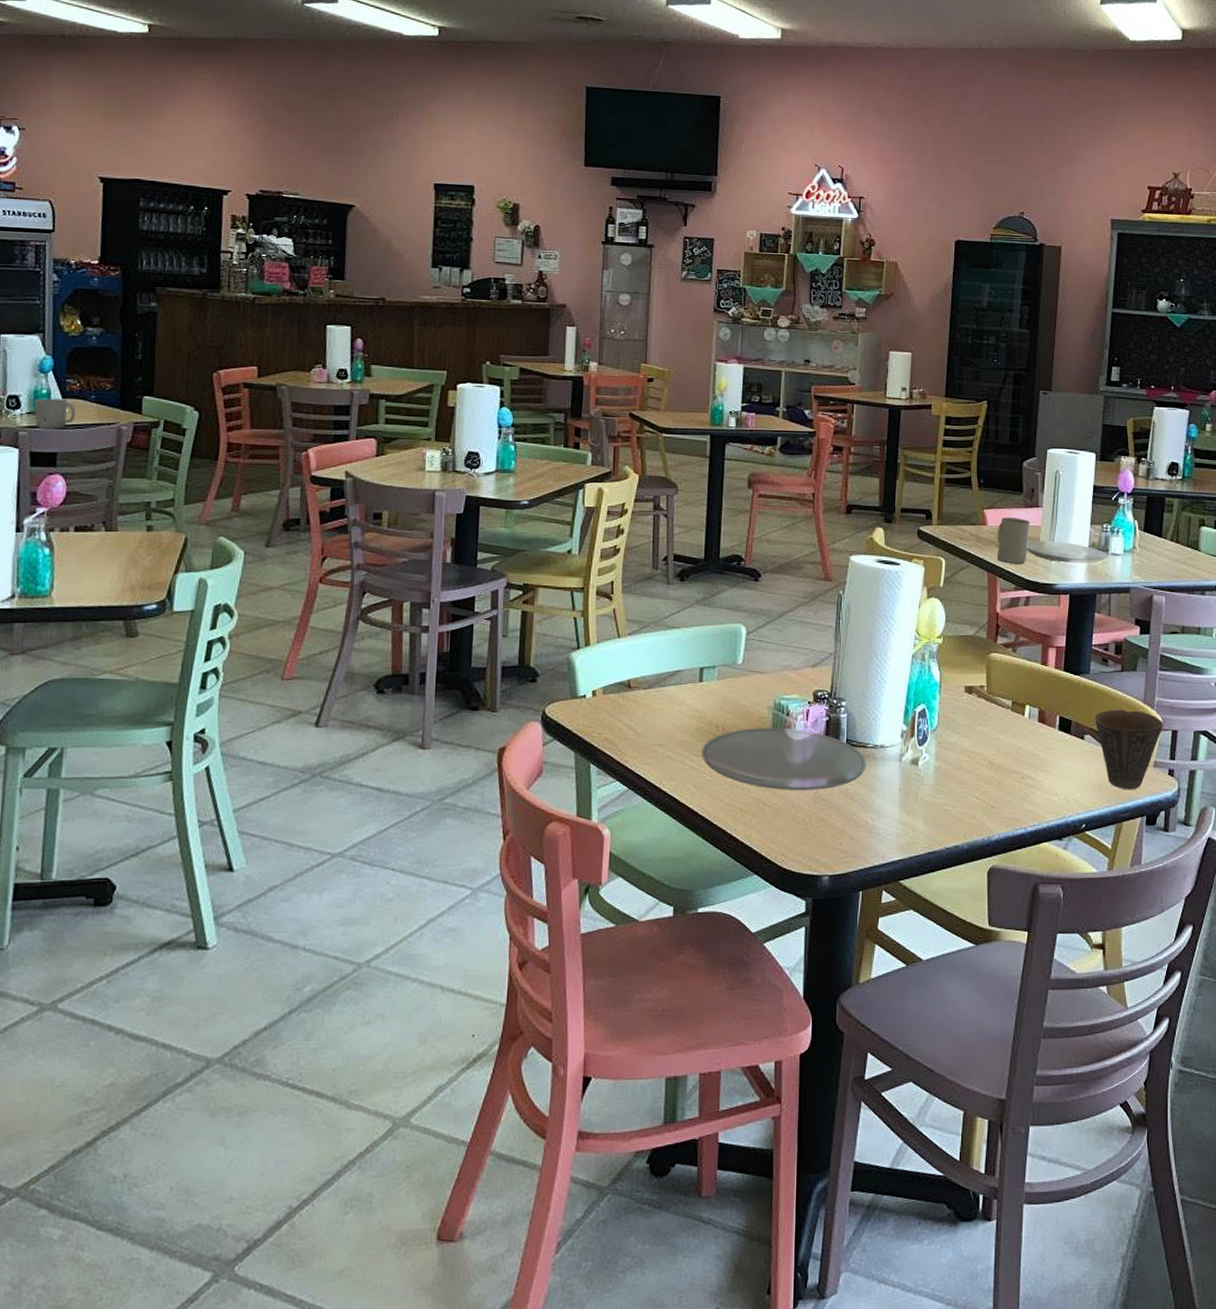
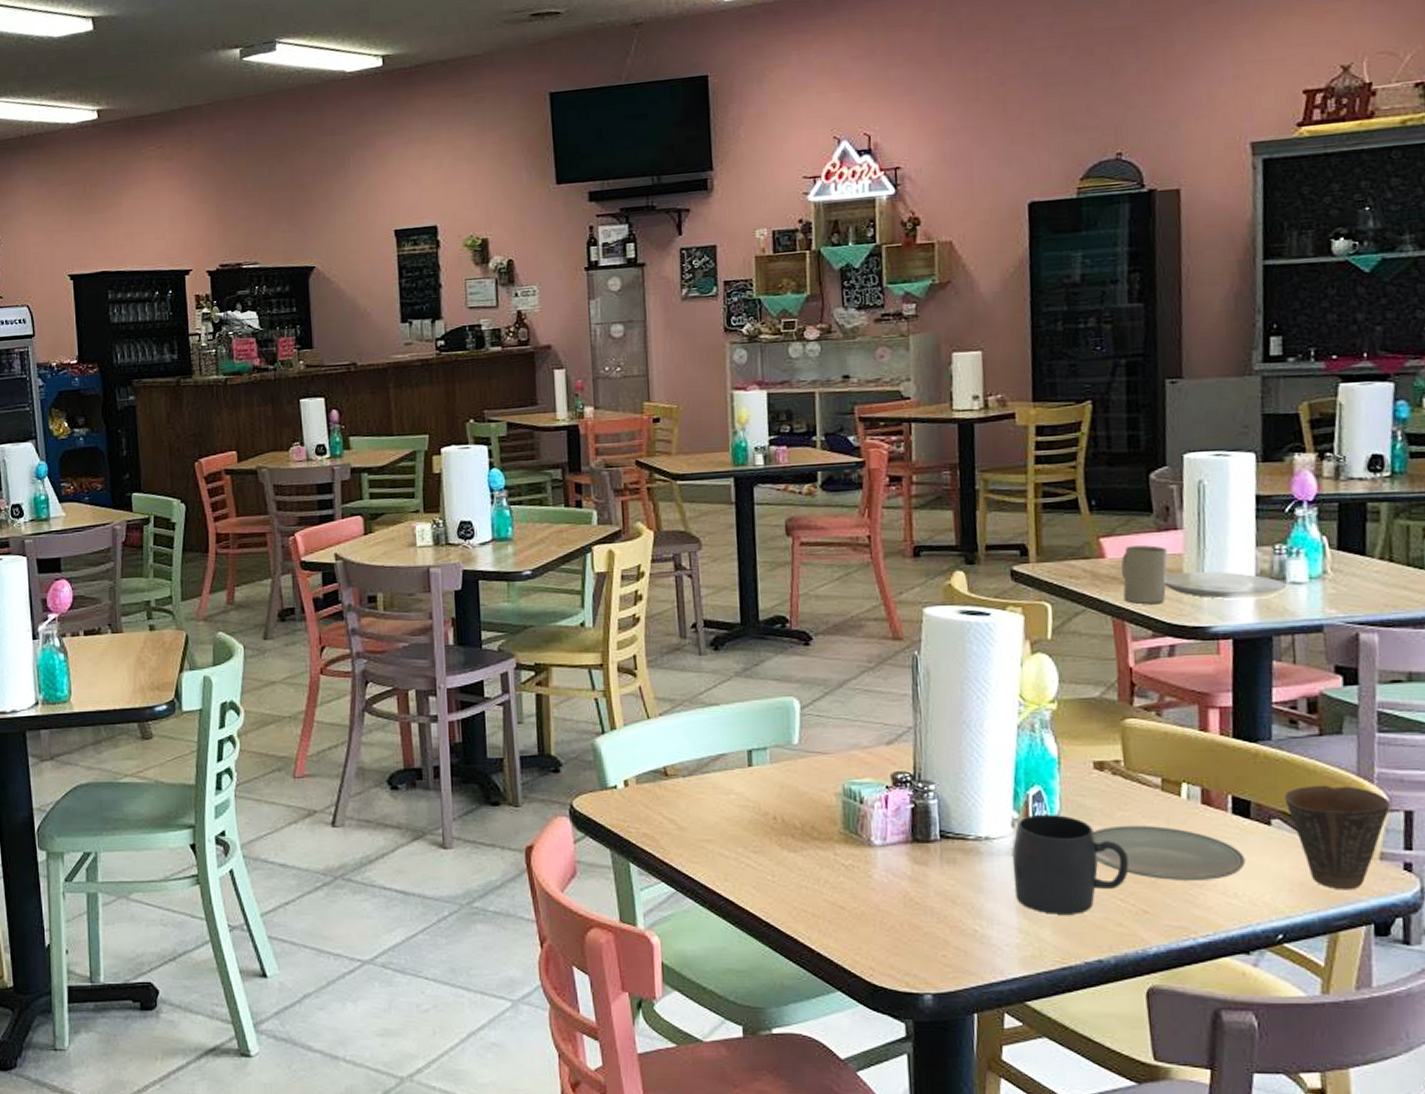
mug: present [34,398,76,429] -> none [35,503,73,535]
plate: present [702,728,867,790] -> none [759,818,969,892]
mug: none [899,727,983,809] -> present [1012,813,1129,914]
plate: none [959,737,1065,782] -> present [1092,825,1246,880]

